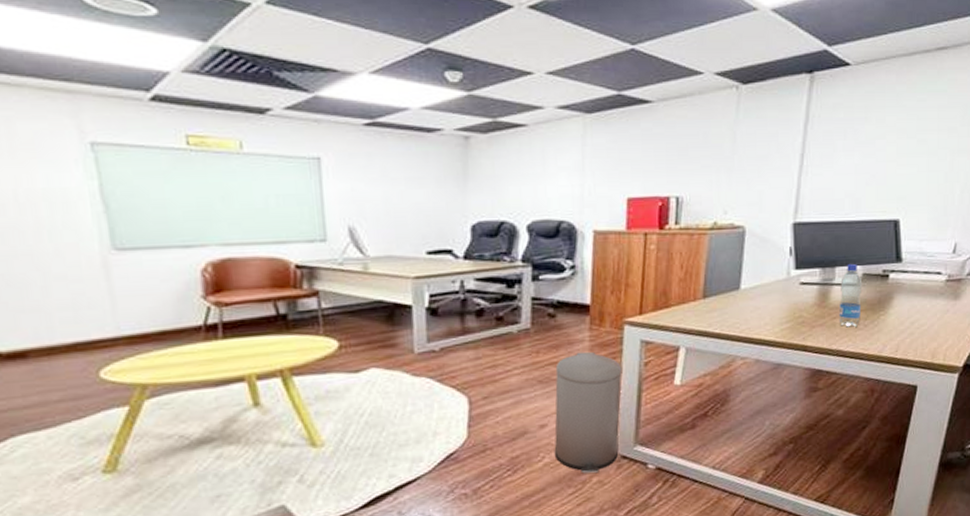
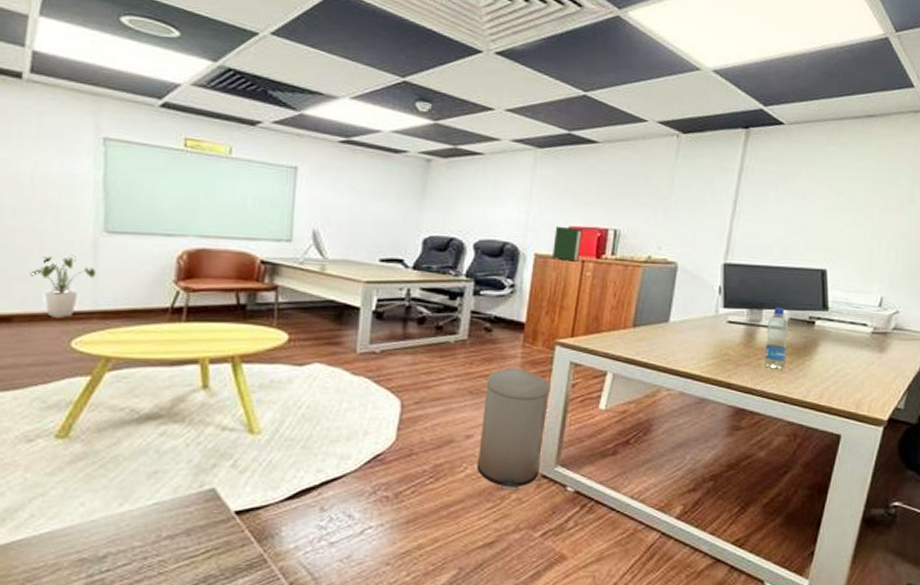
house plant: none [36,278,113,349] -> present [29,255,97,318]
binder: none [612,198,643,236] -> present [552,226,583,262]

